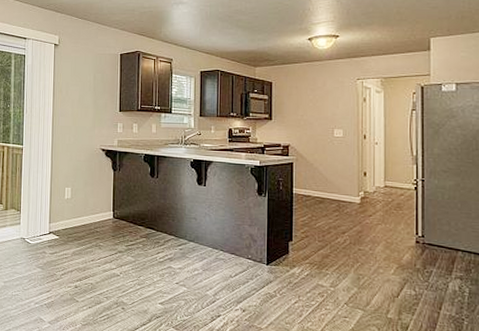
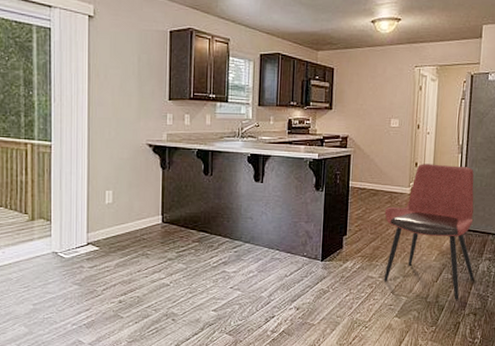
dining chair: none [332,173,444,320] -> present [384,164,475,300]

